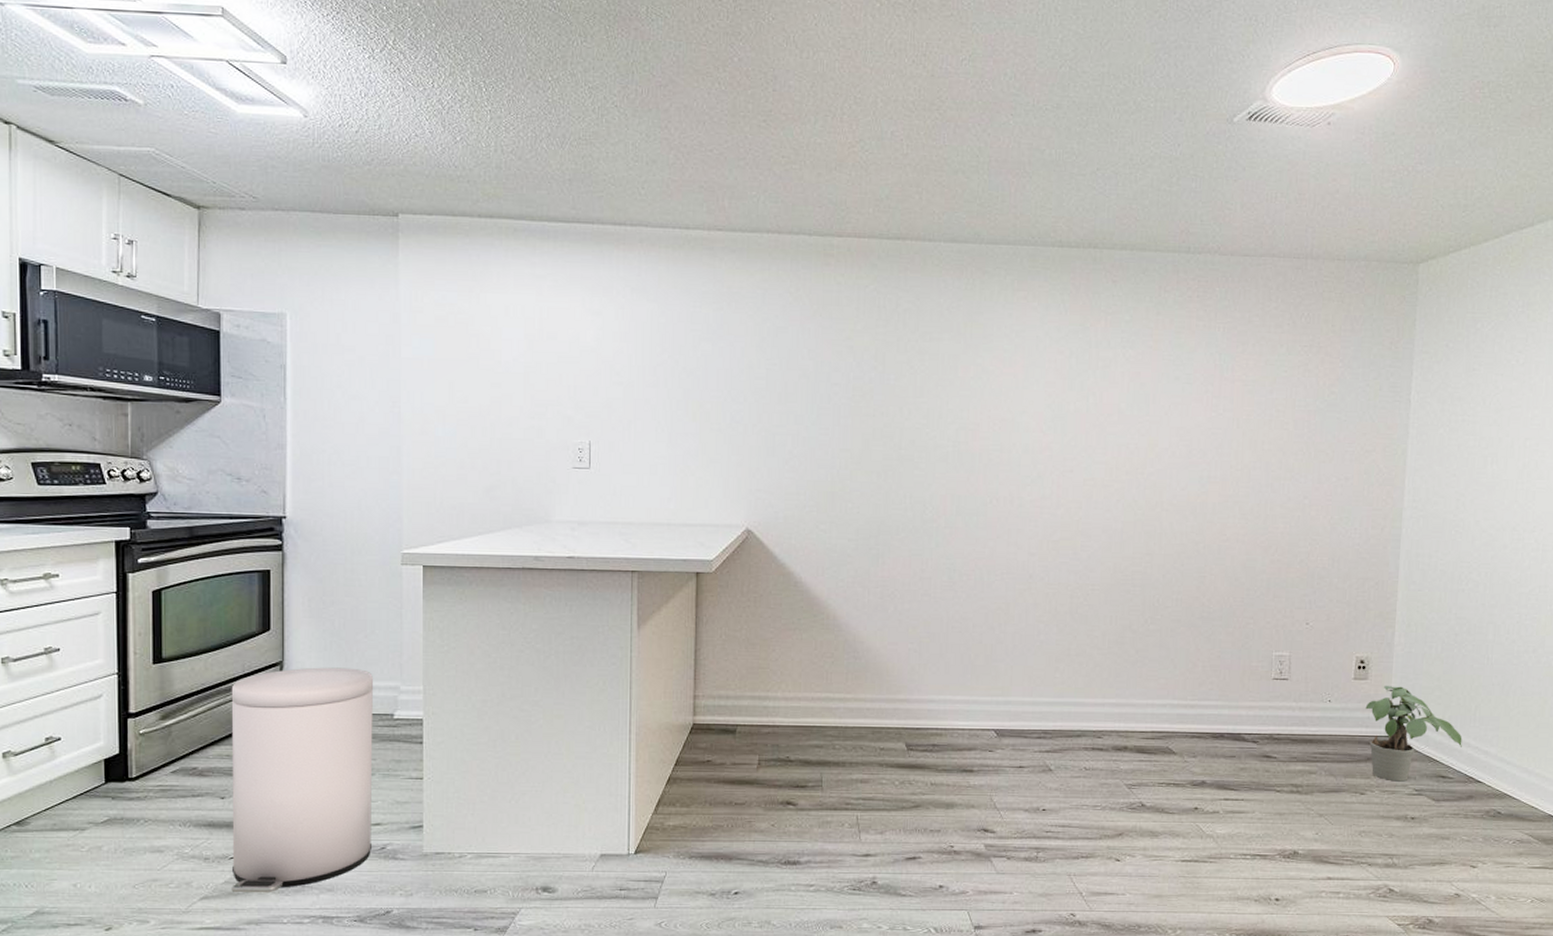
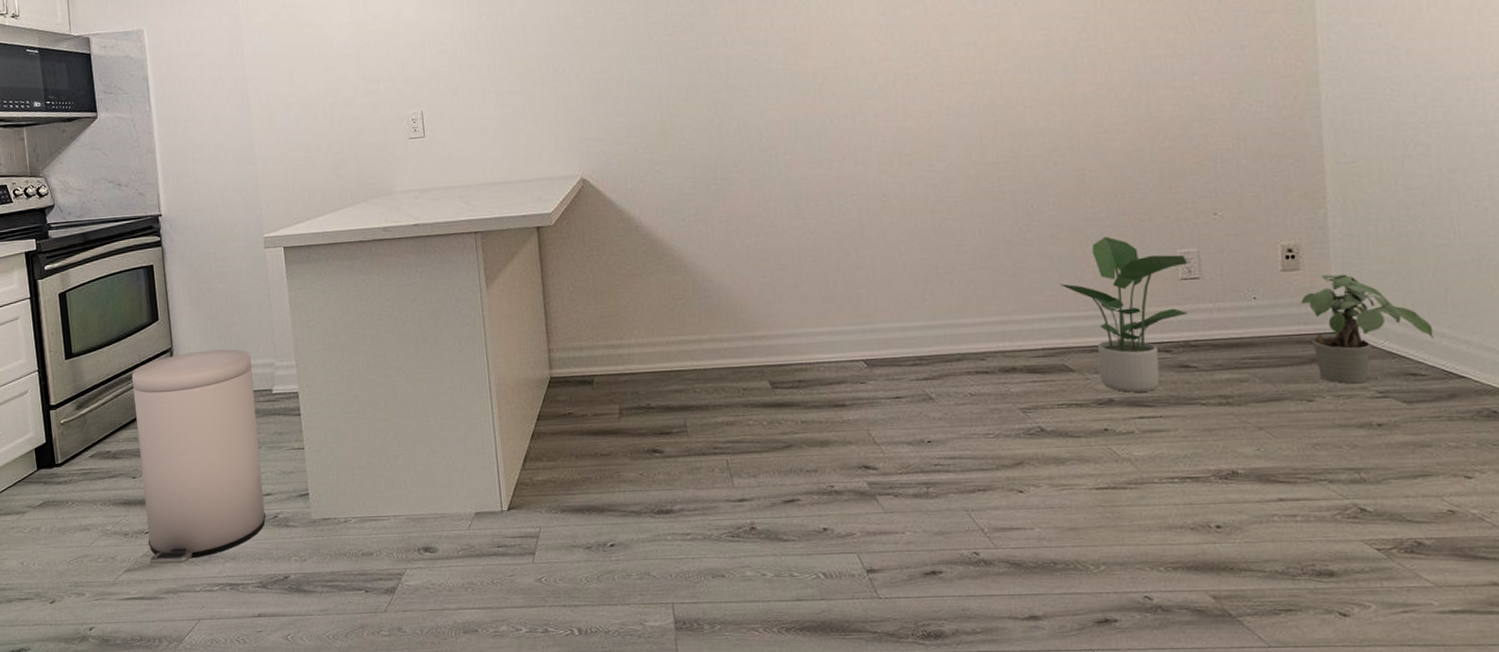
potted plant: none [1173,635,1280,777] -> present [1060,236,1188,393]

